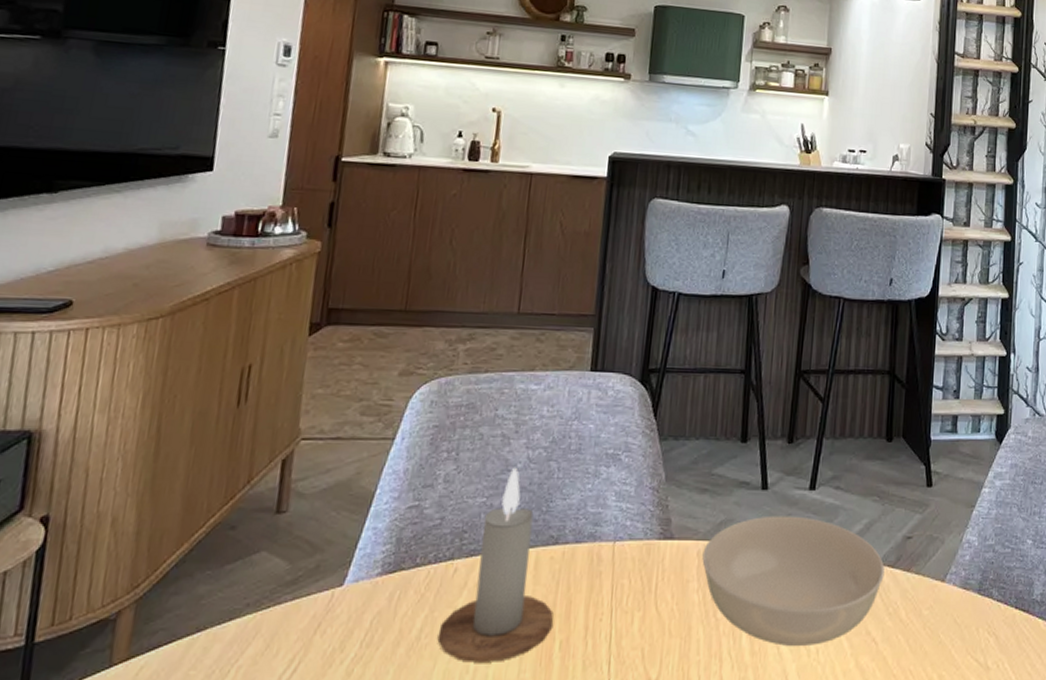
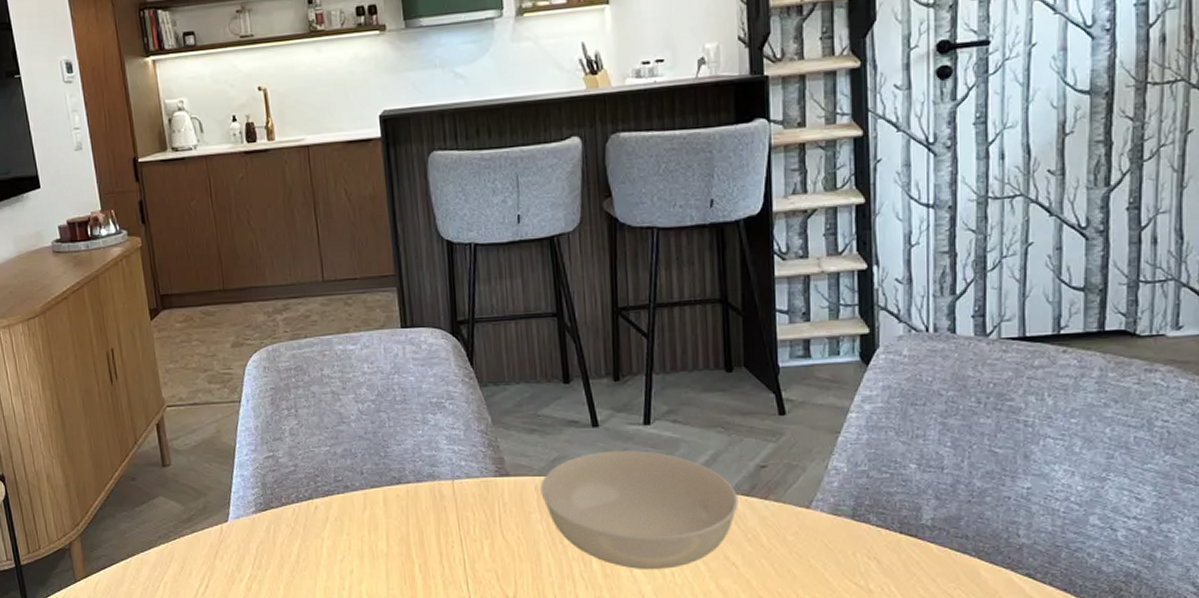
candle: present [437,468,554,663] -> none [313,420,411,581]

